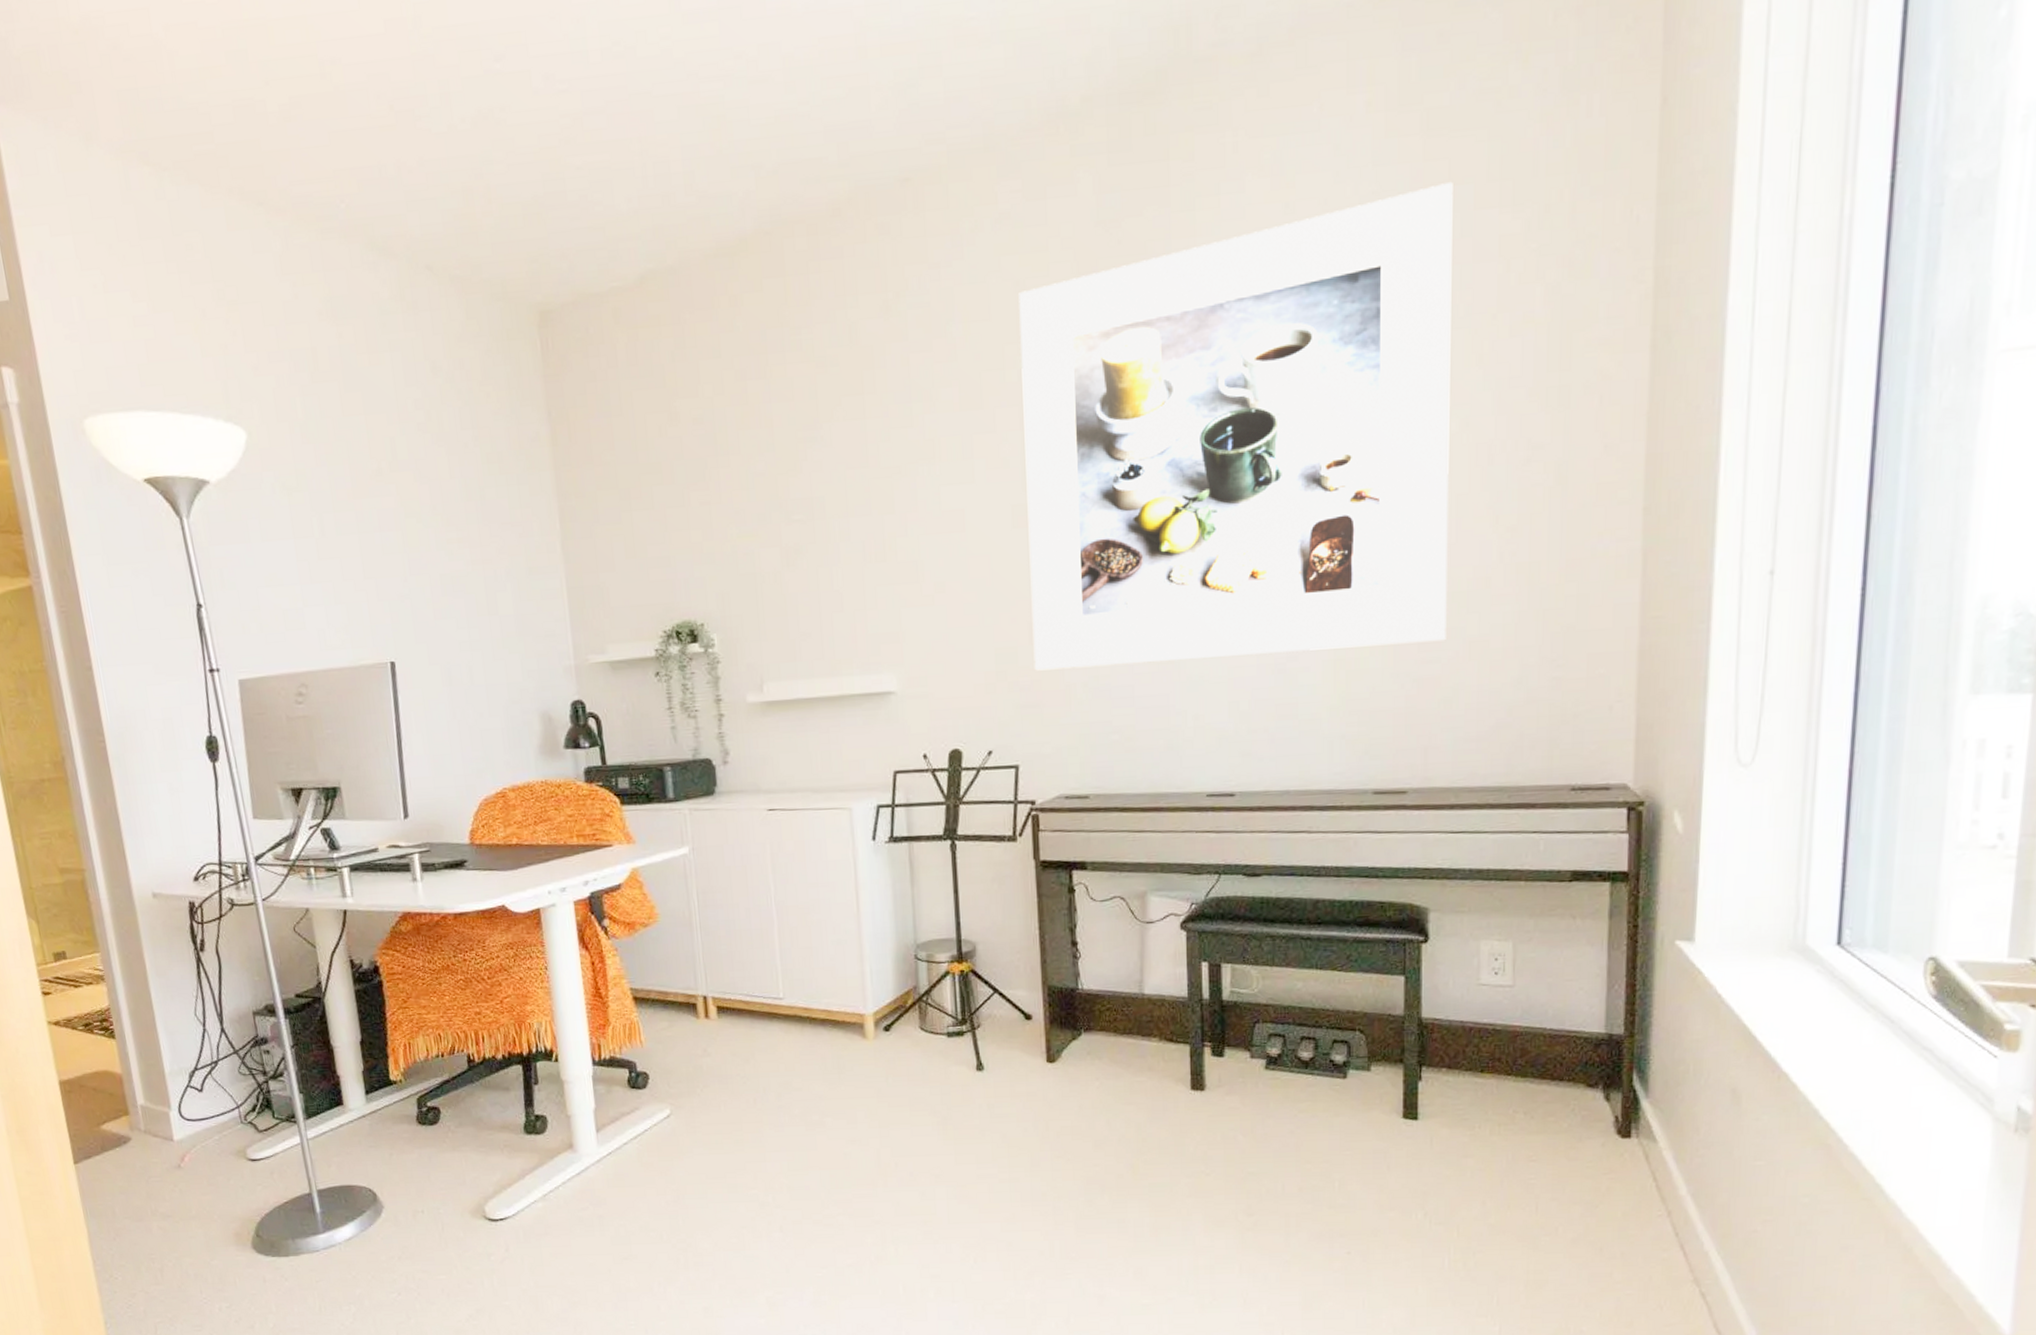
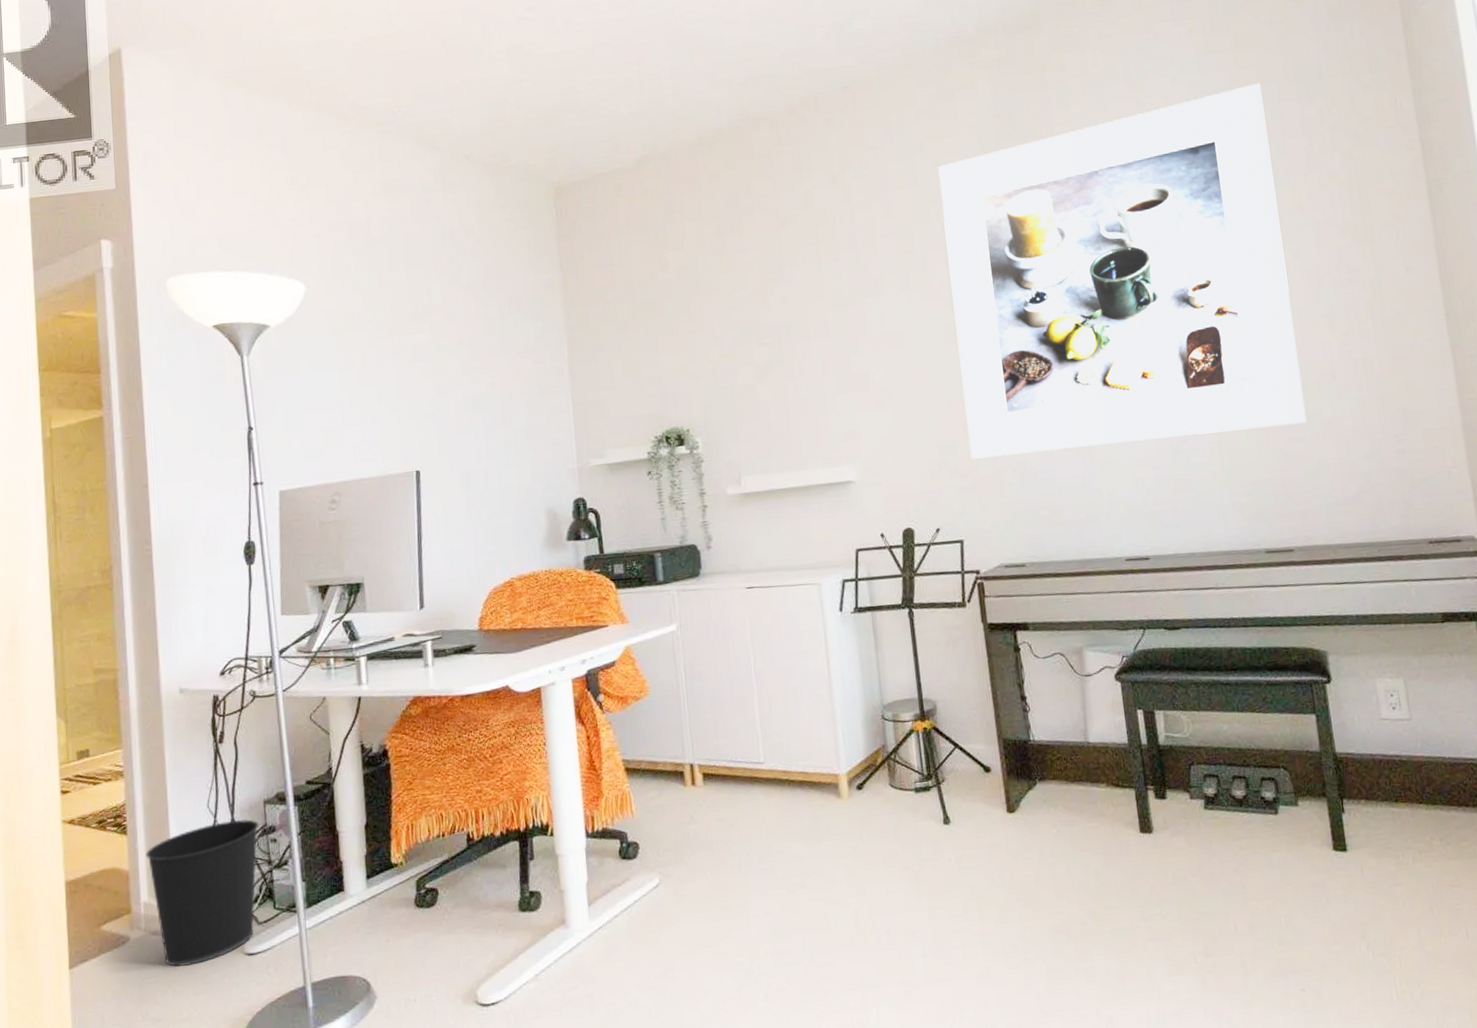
wastebasket: none [137,1030,255,1168] -> present [145,819,259,967]

